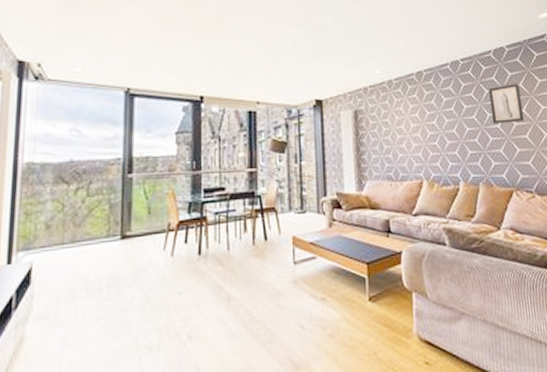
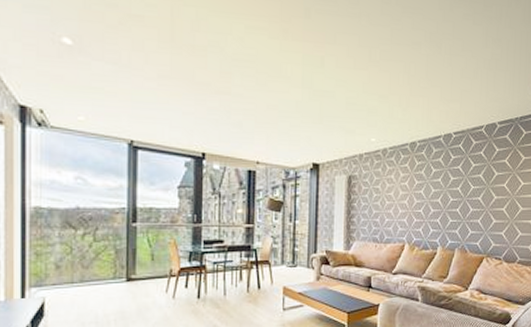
wall art: present [489,83,525,124] -> none [475,159,505,196]

